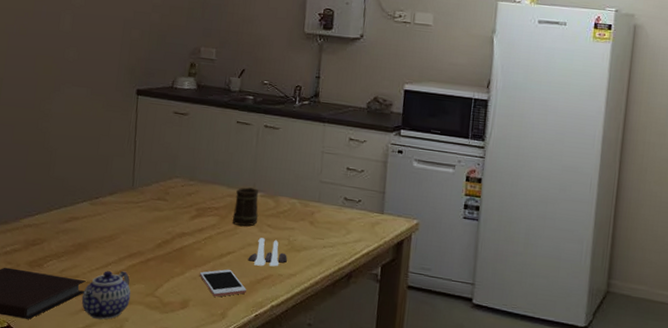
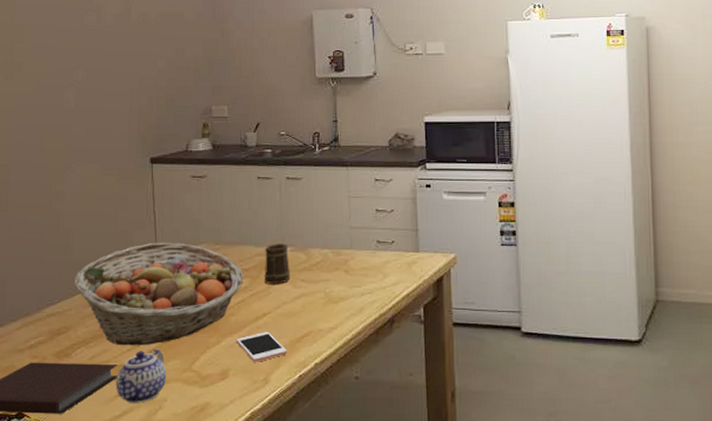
fruit basket: none [52,170,214,267] -> present [73,242,244,346]
salt and pepper shaker set: present [248,237,287,267] -> none [285,294,325,324]

